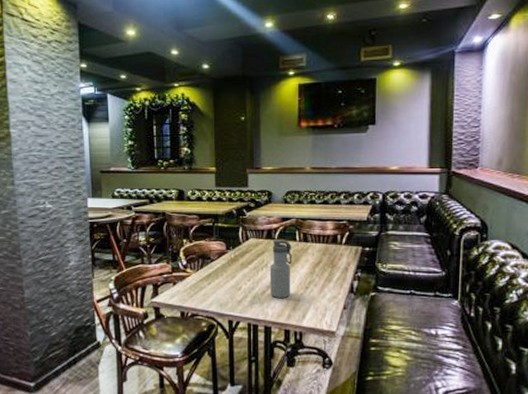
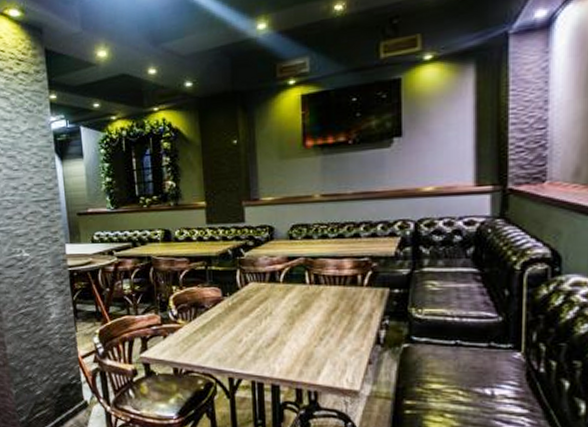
water bottle: present [269,239,293,298] -> none [274,283,302,351]

